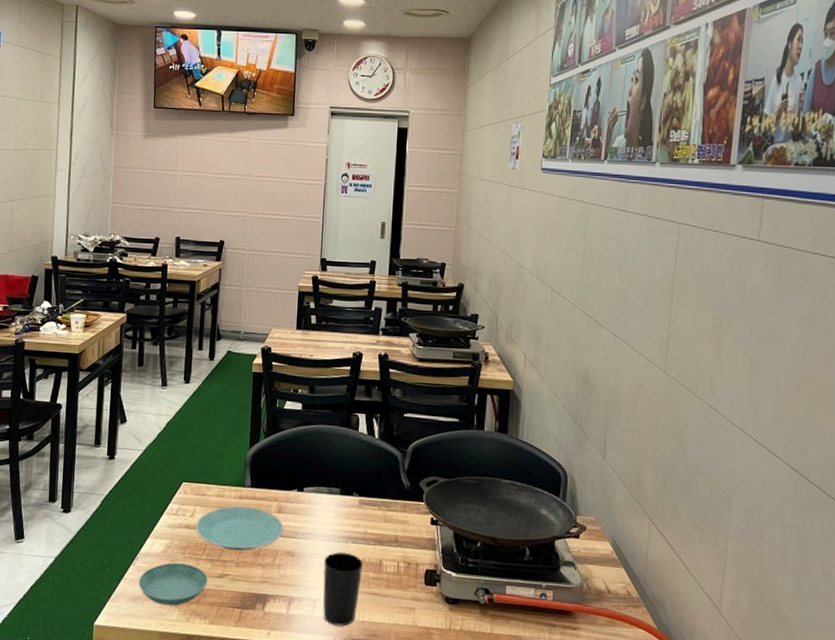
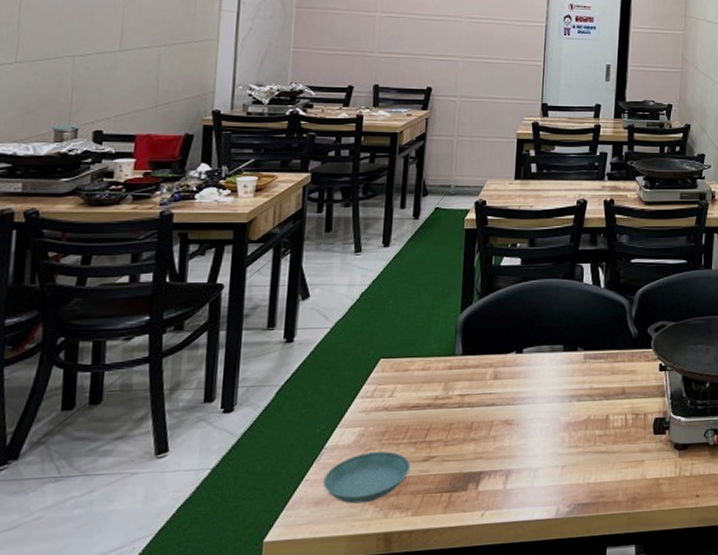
plate: present [195,506,284,551] -> none [395,377,501,429]
cup: present [323,552,363,626] -> none [544,412,588,493]

